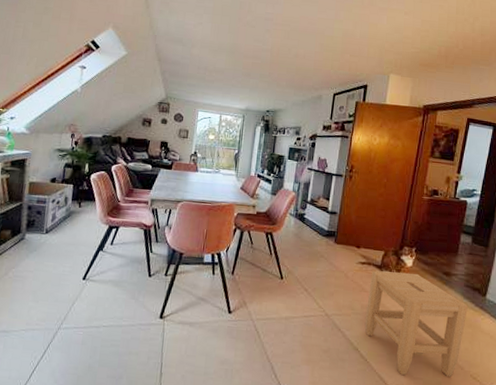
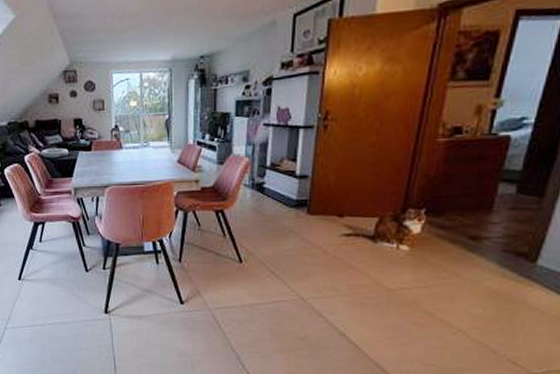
stool: present [365,270,468,377] -> none [353,241,507,362]

